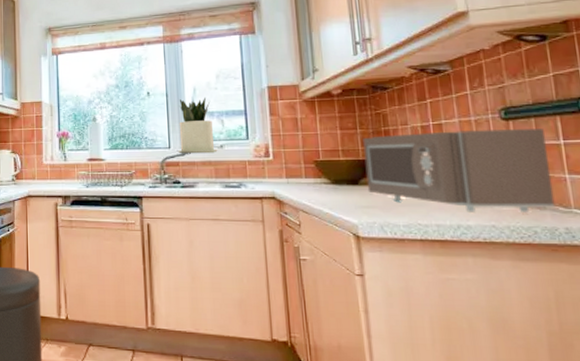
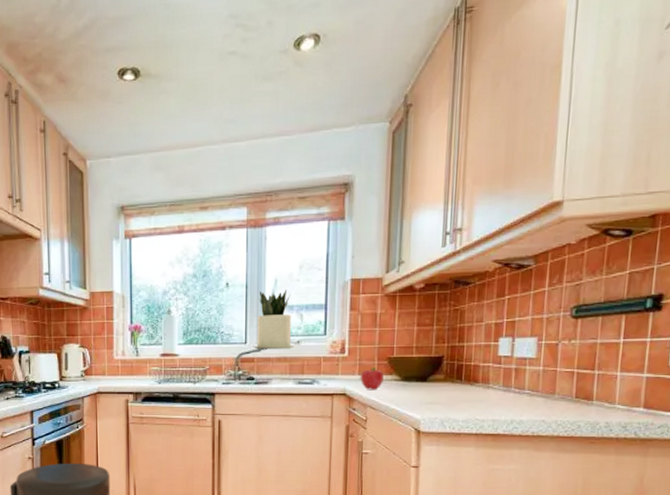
fruit: none [288,170,313,194] -> present [360,366,384,391]
microwave: present [363,129,556,212] -> none [434,327,608,408]

